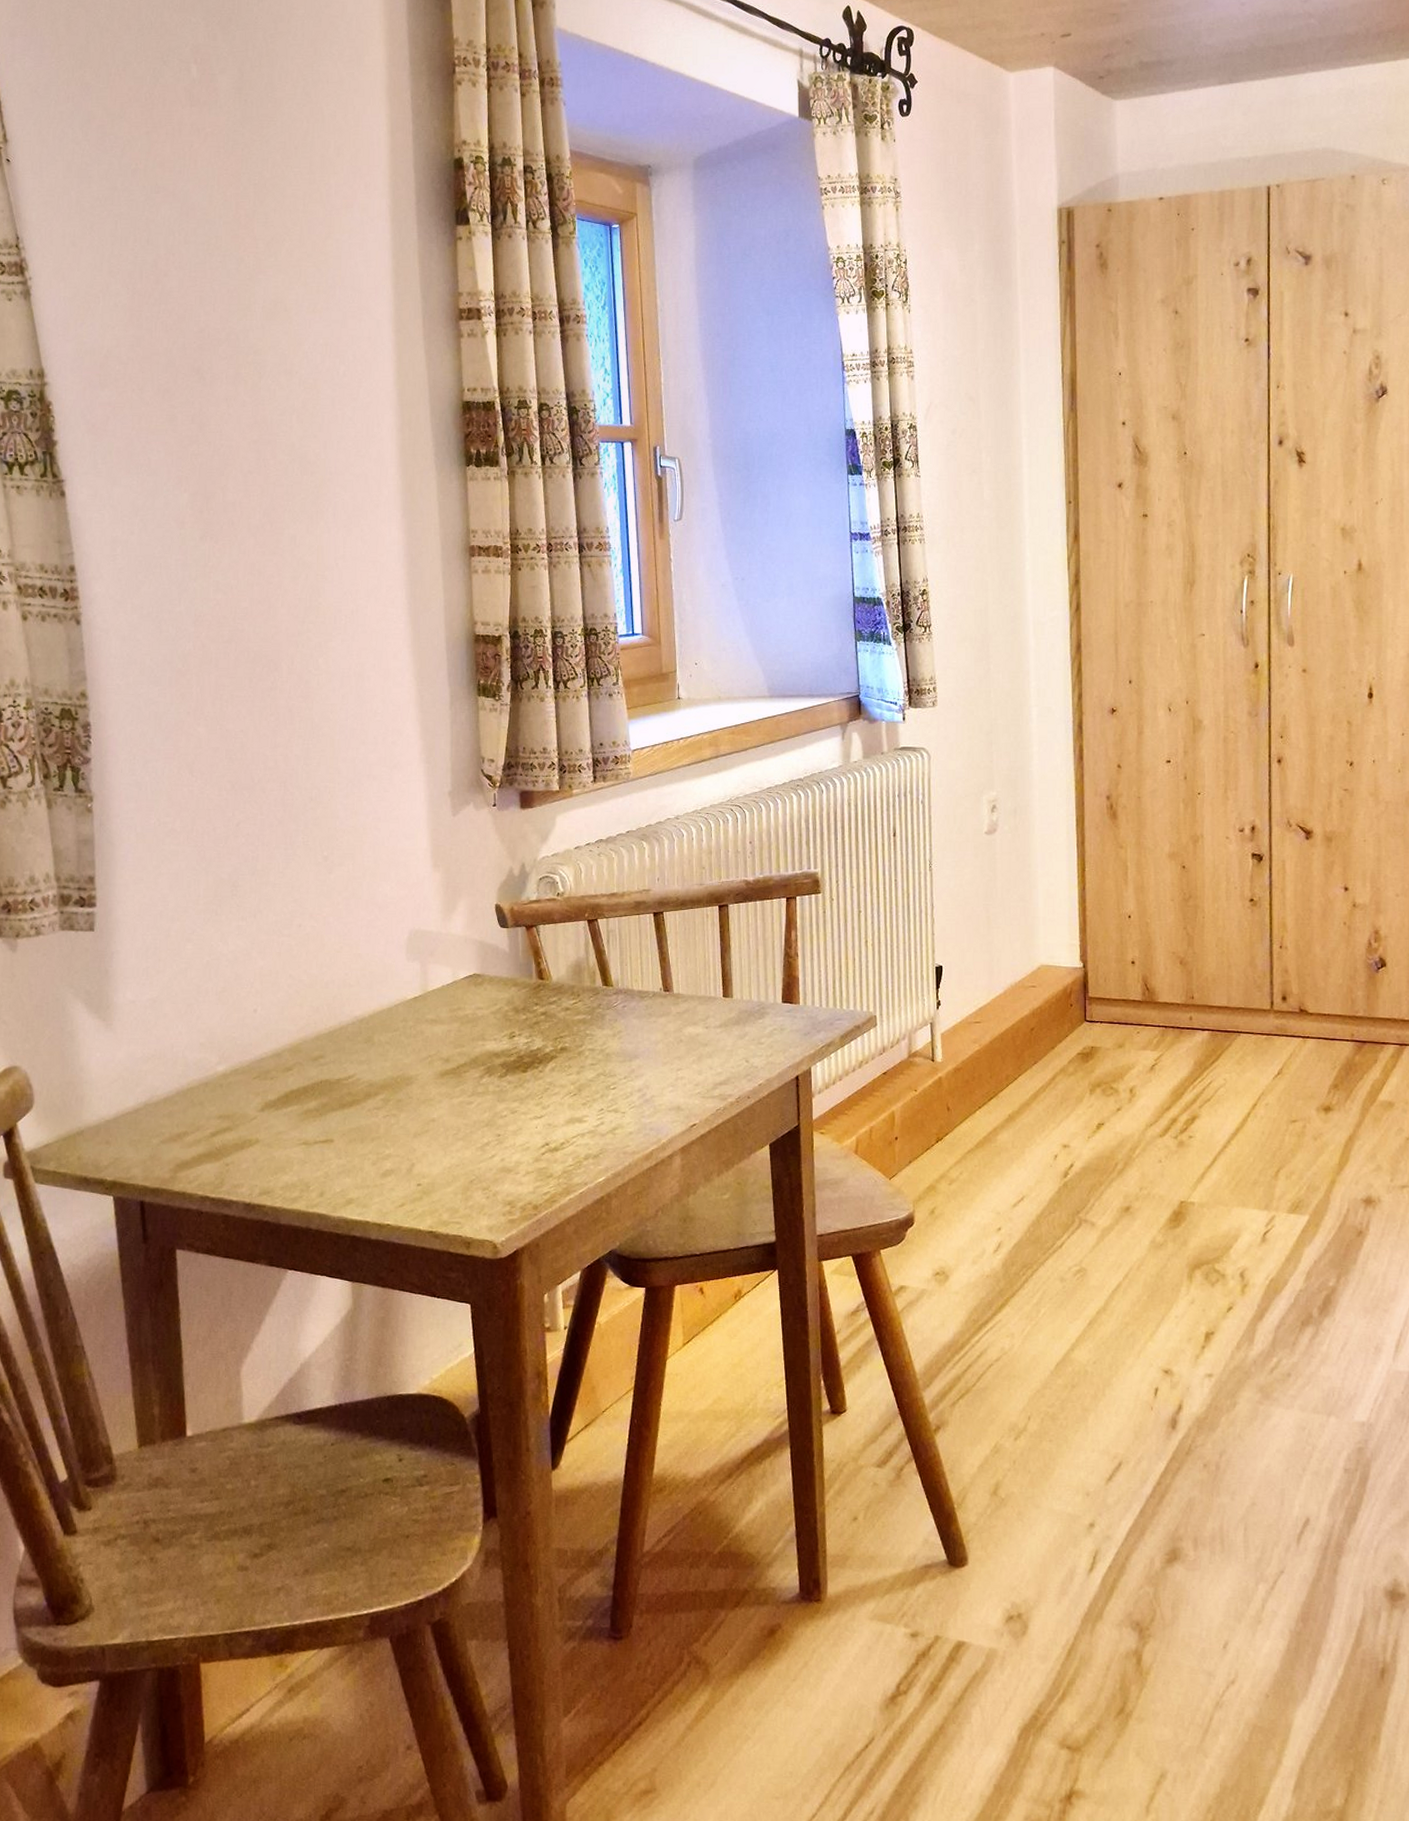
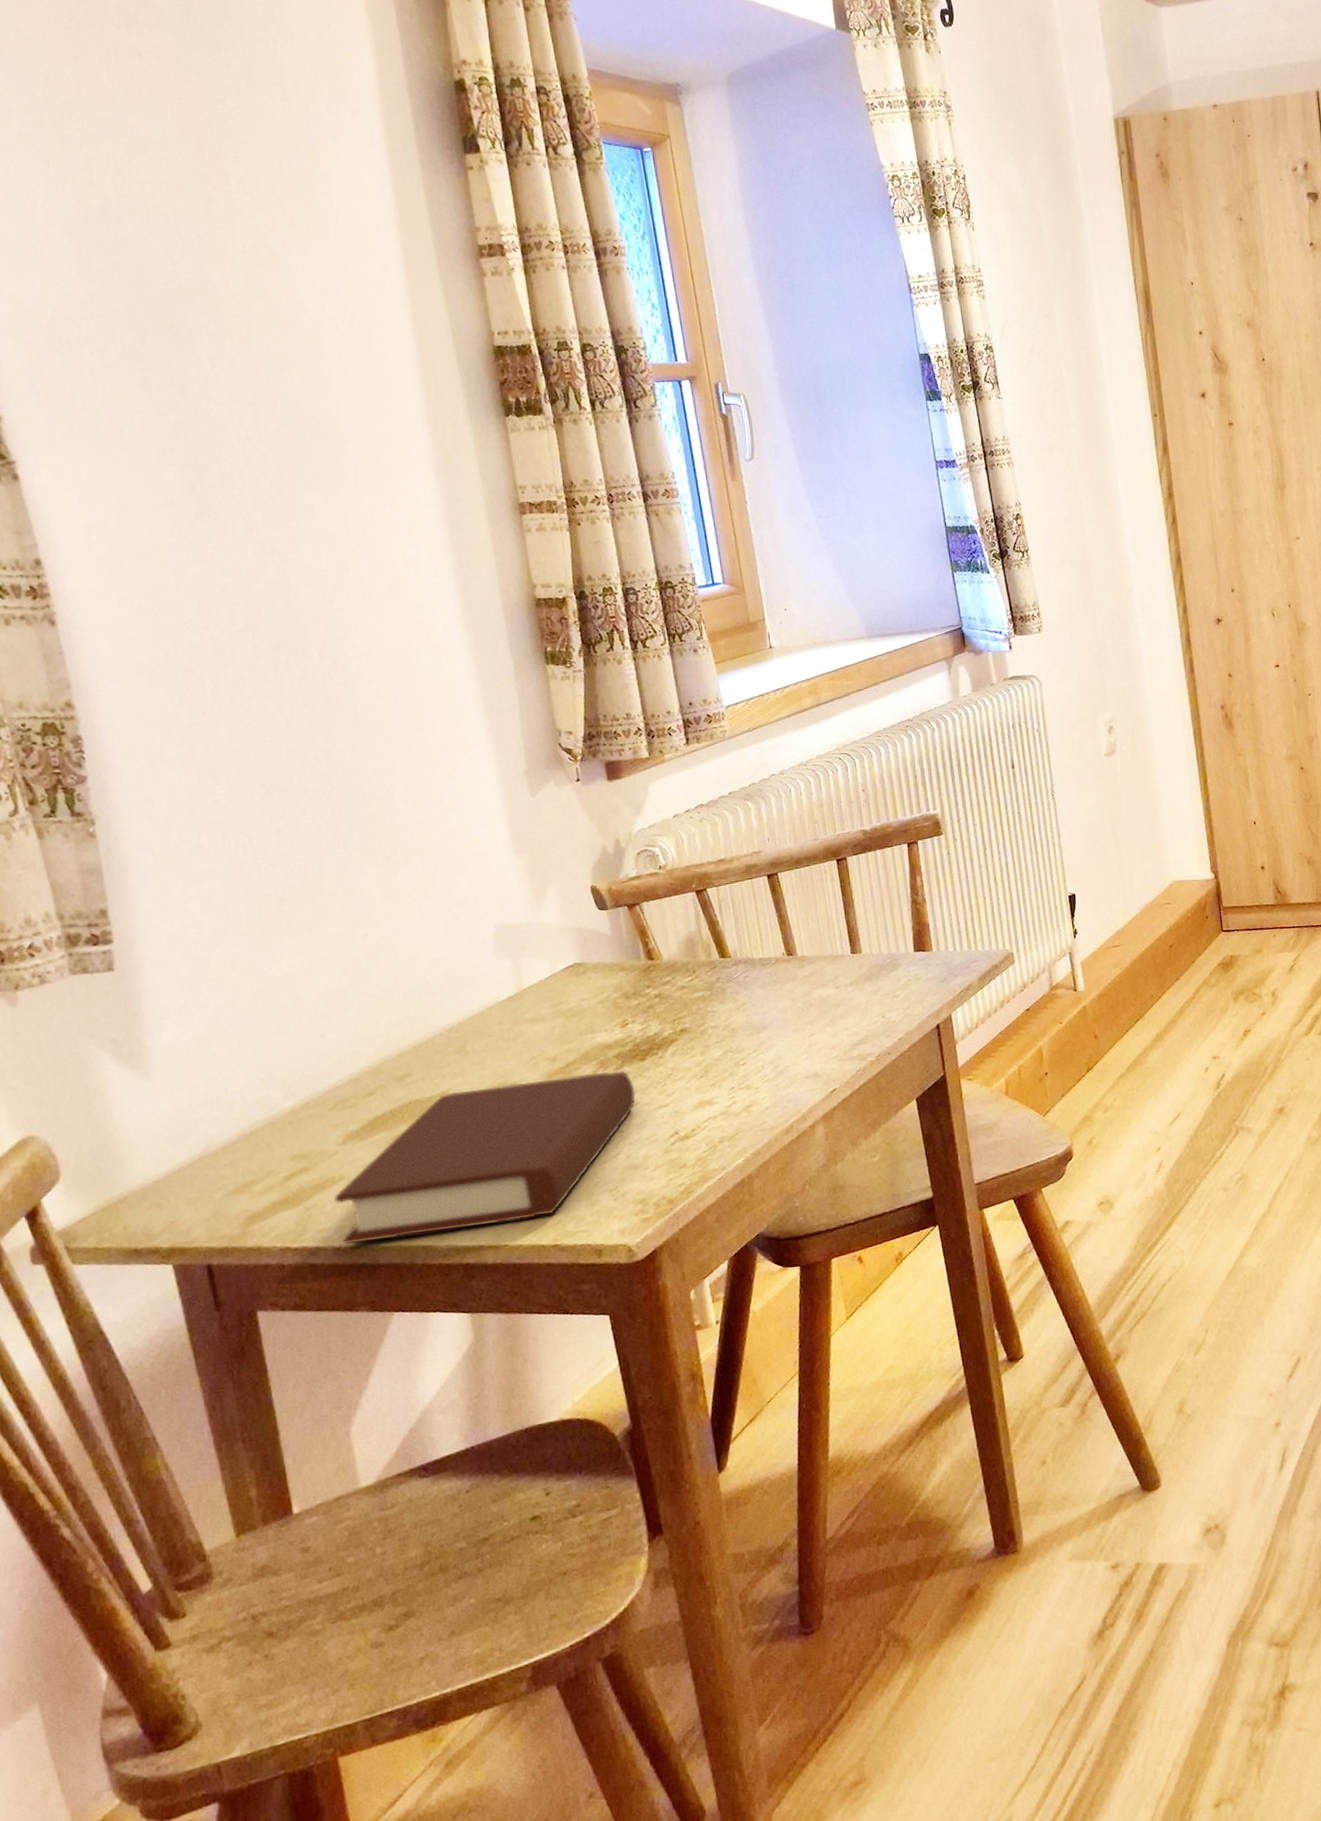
book: none [249,1077,515,1204] -> present [334,1070,636,1244]

